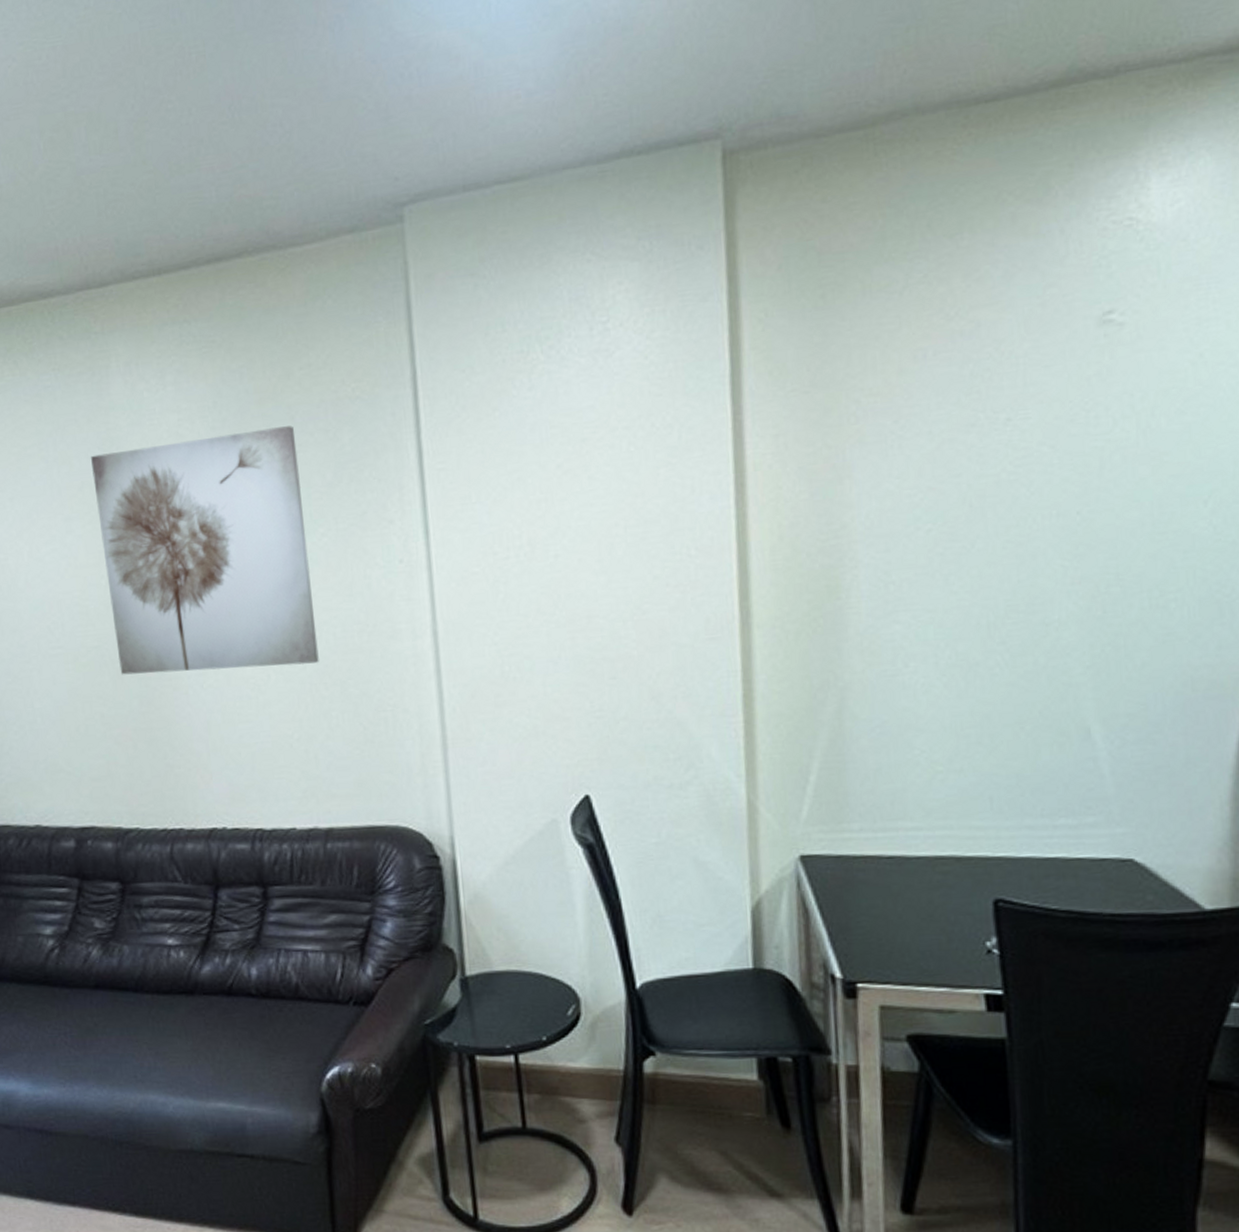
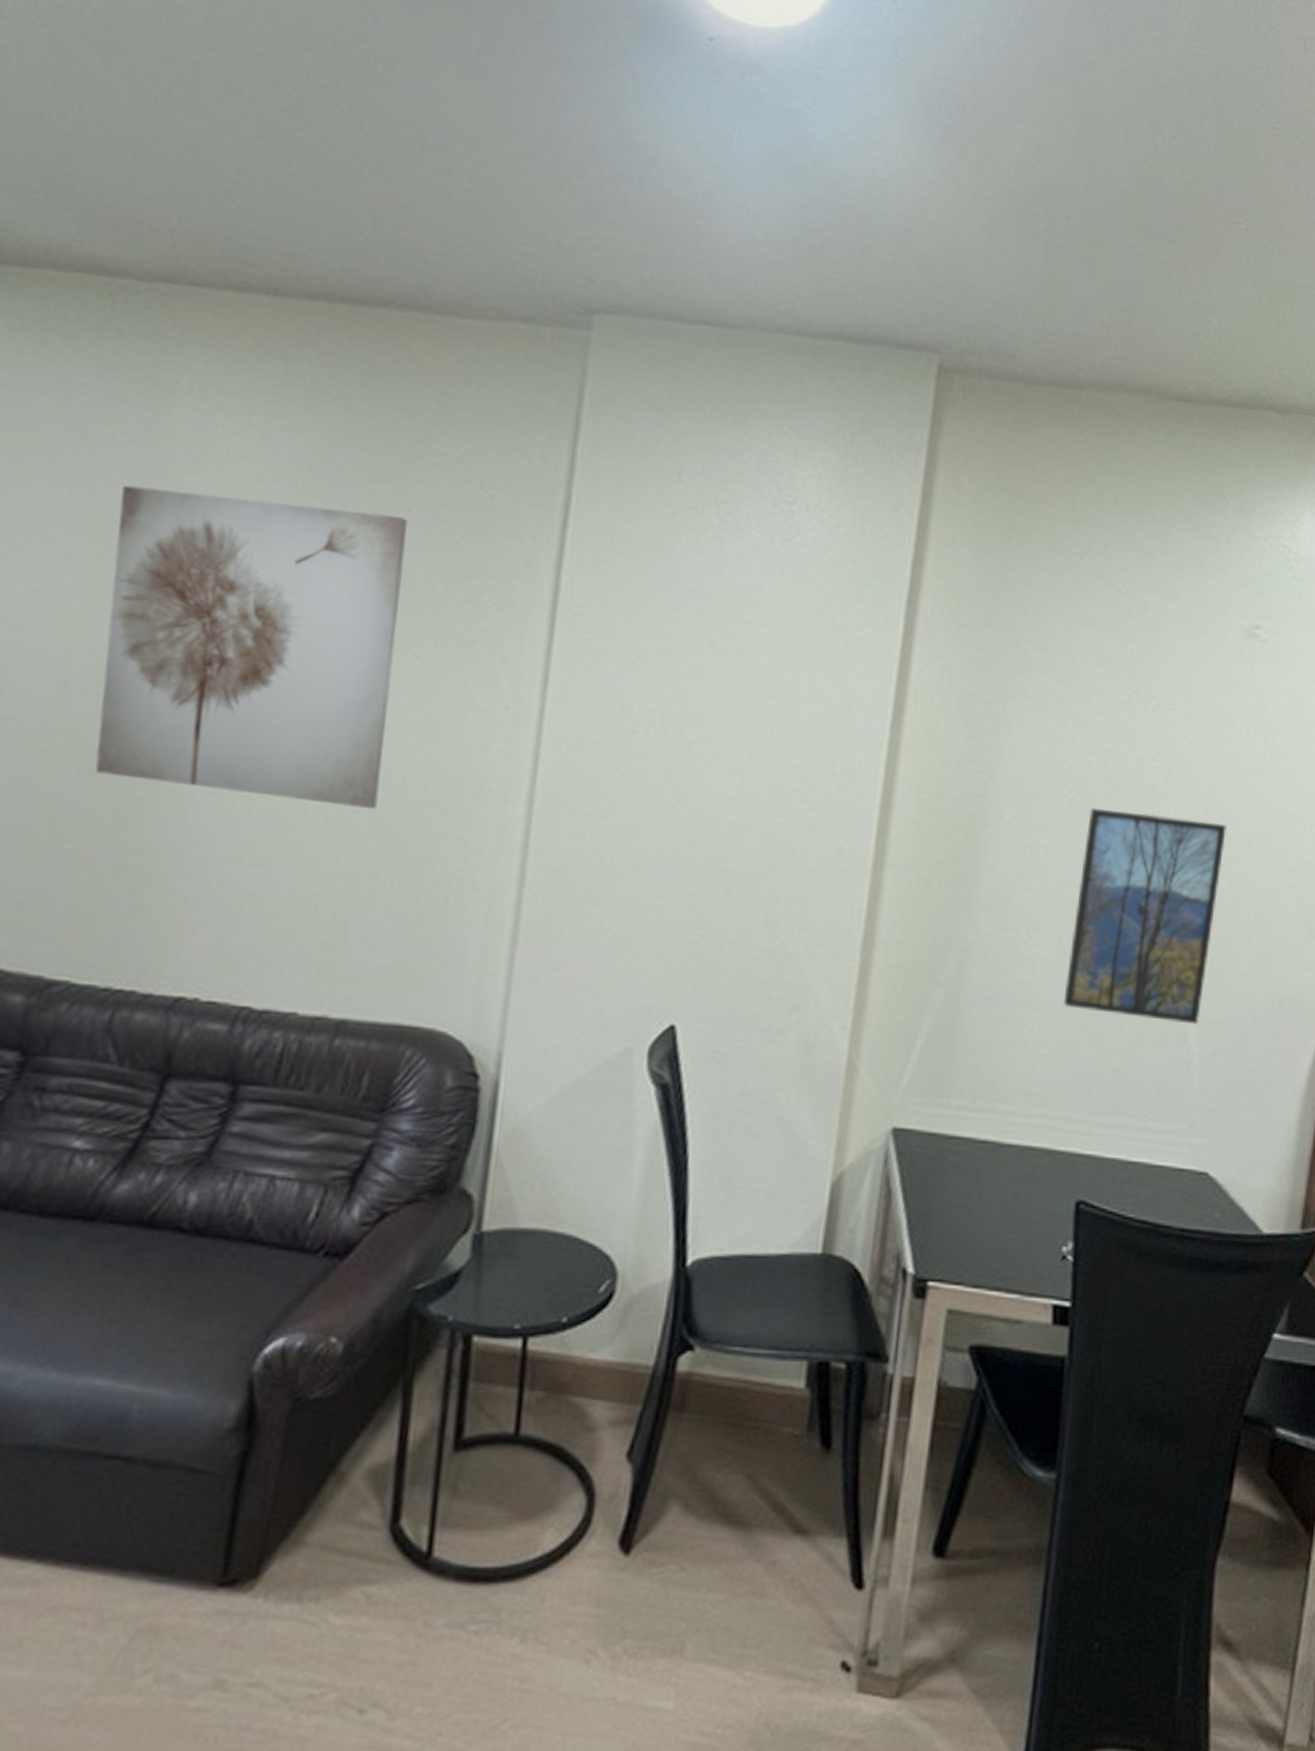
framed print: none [949,521,1106,726] -> present [1063,807,1227,1025]

